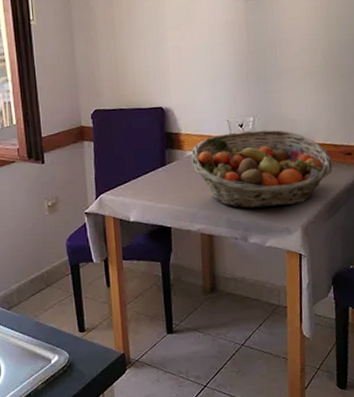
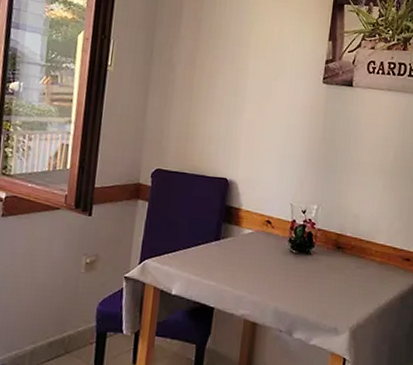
fruit basket: present [191,130,333,209] -> none [247,217,391,304]

